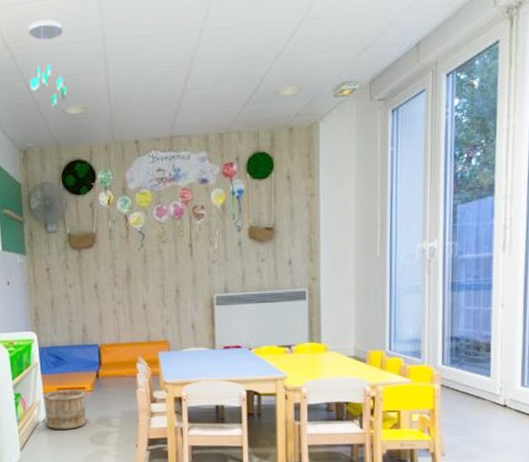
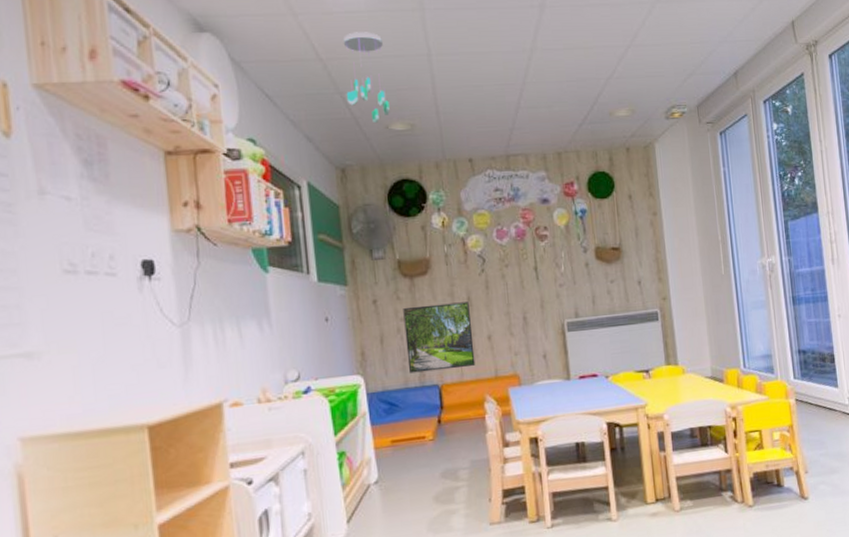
wooden bucket: present [43,390,86,430] -> none [374,440,428,492]
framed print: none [71,273,131,333] -> present [403,301,476,373]

